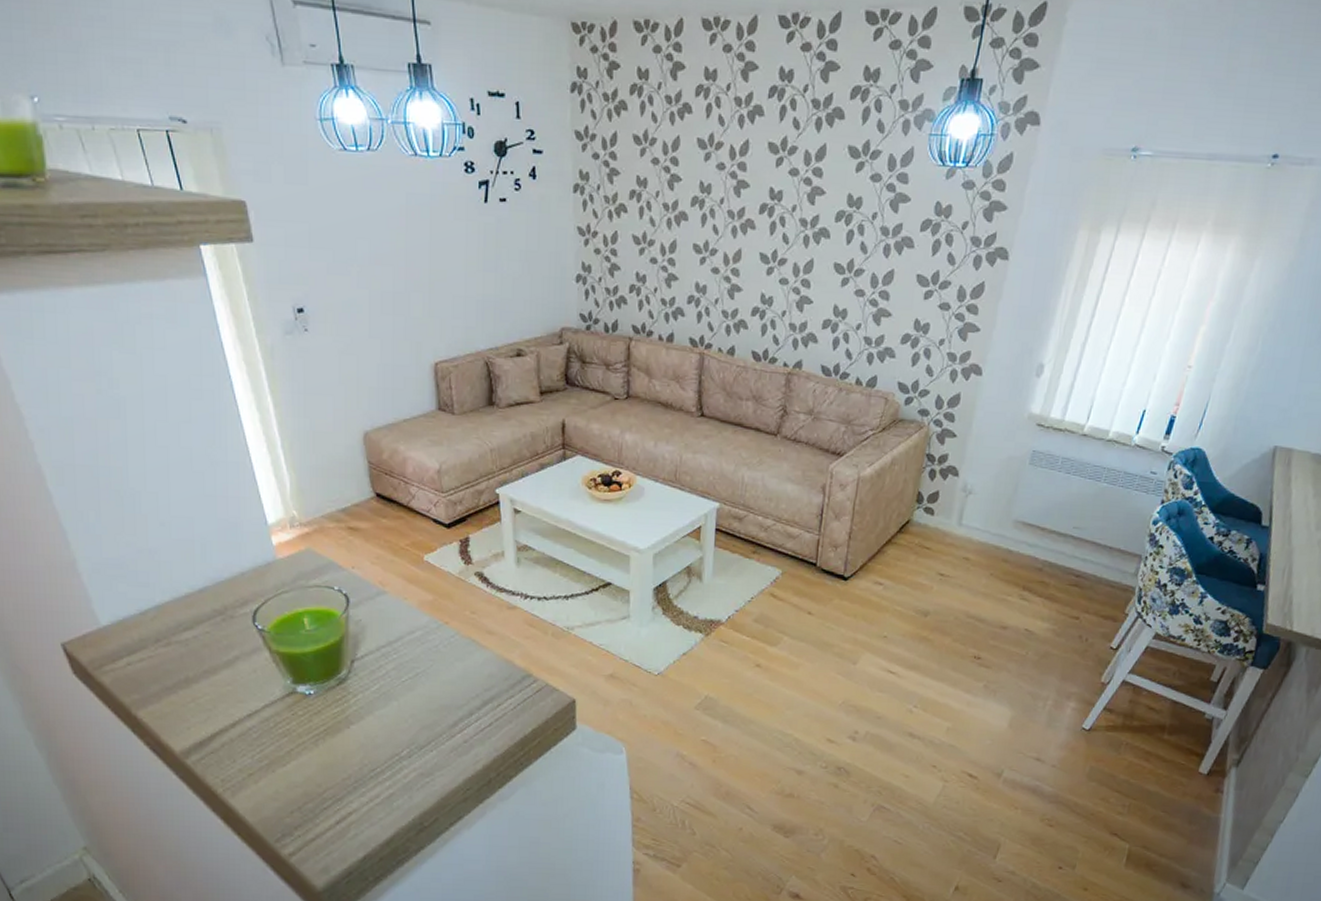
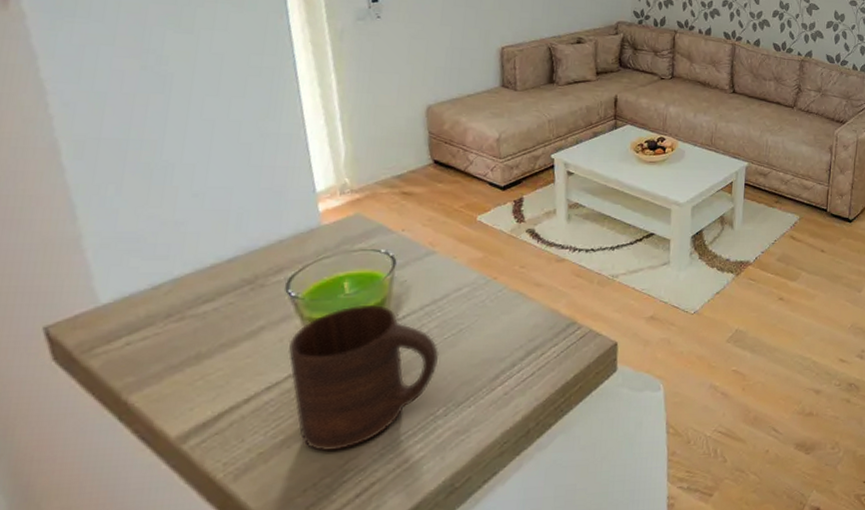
cup: none [261,642,399,780] -> present [287,304,440,452]

